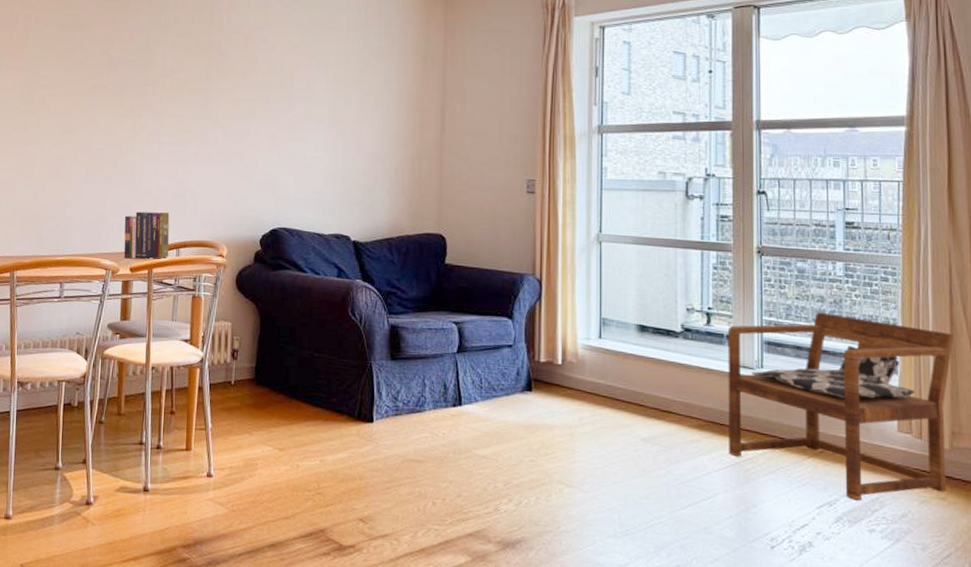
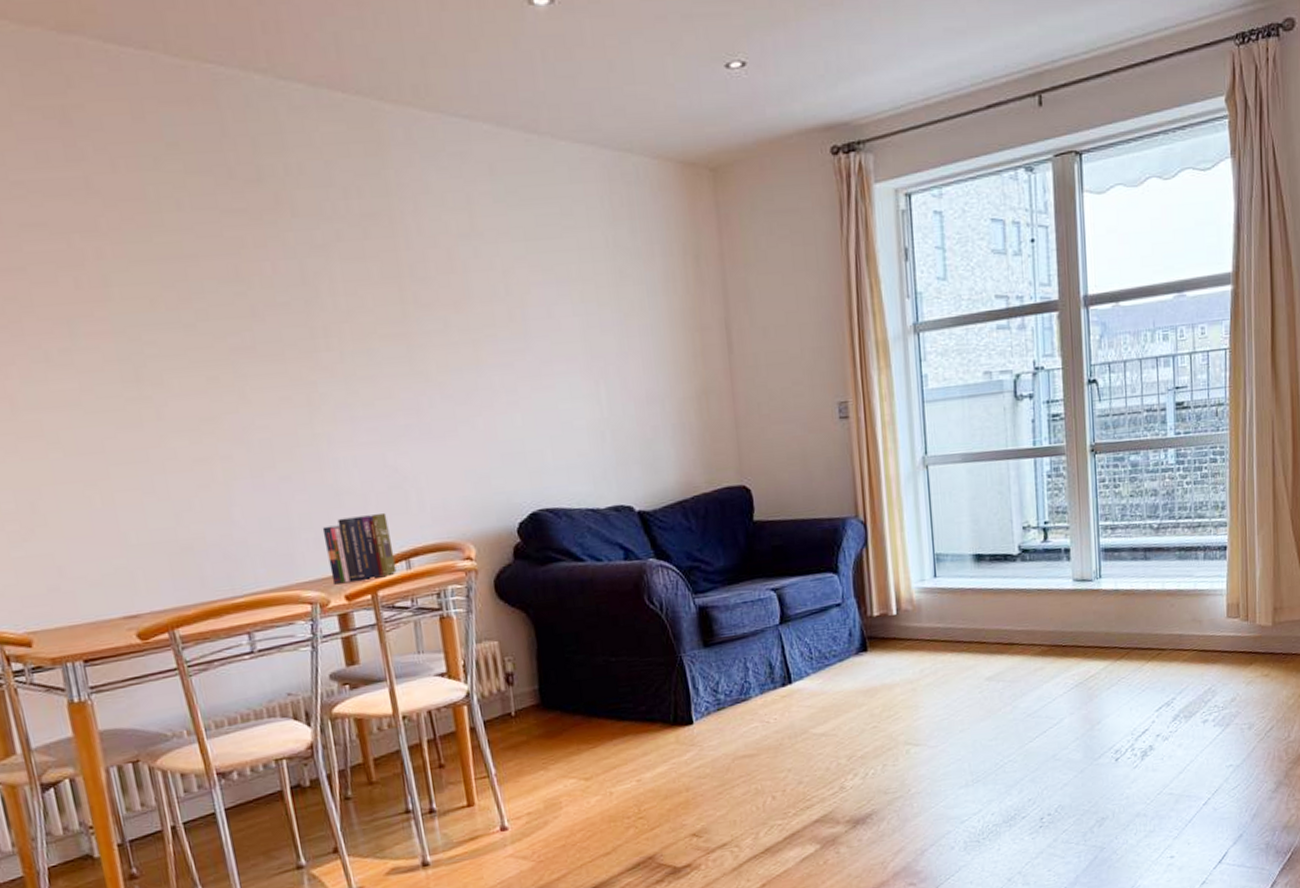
armchair: present [727,312,954,501] -> none [1065,506,1276,695]

